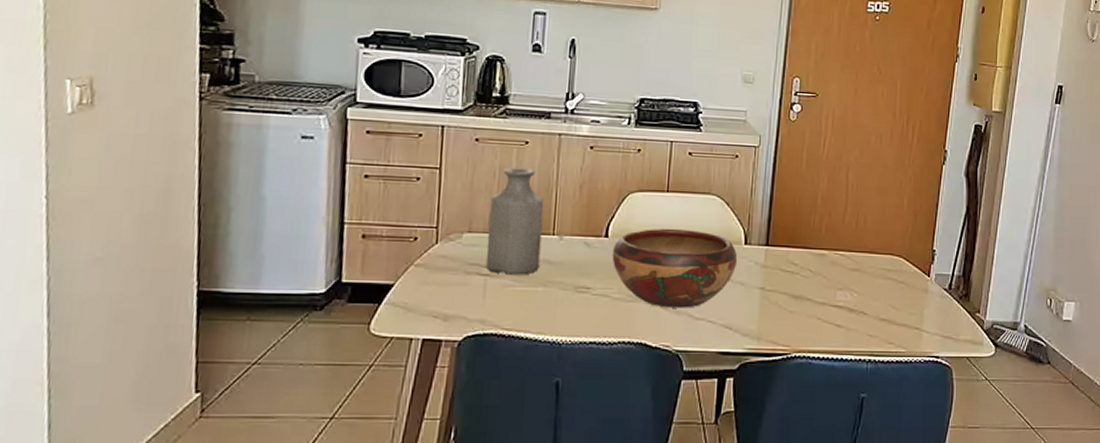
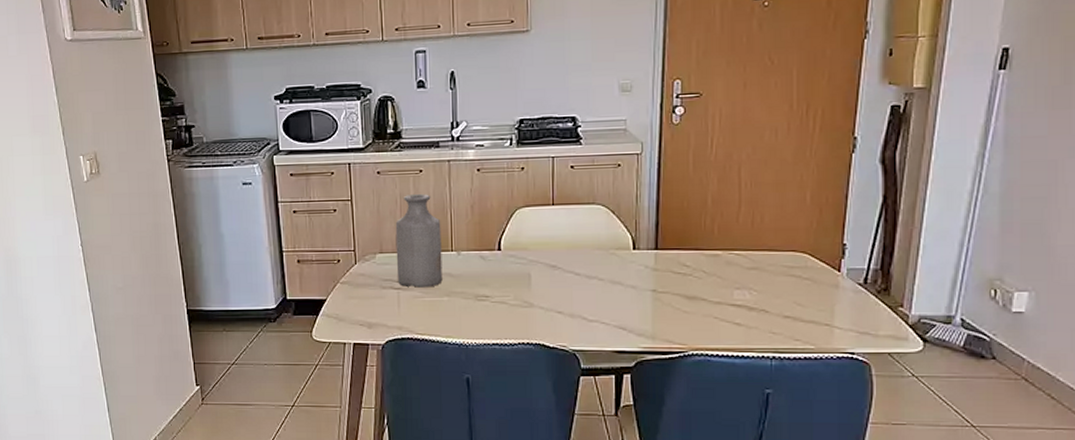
decorative bowl: present [612,228,738,308] -> none [506,238,627,312]

